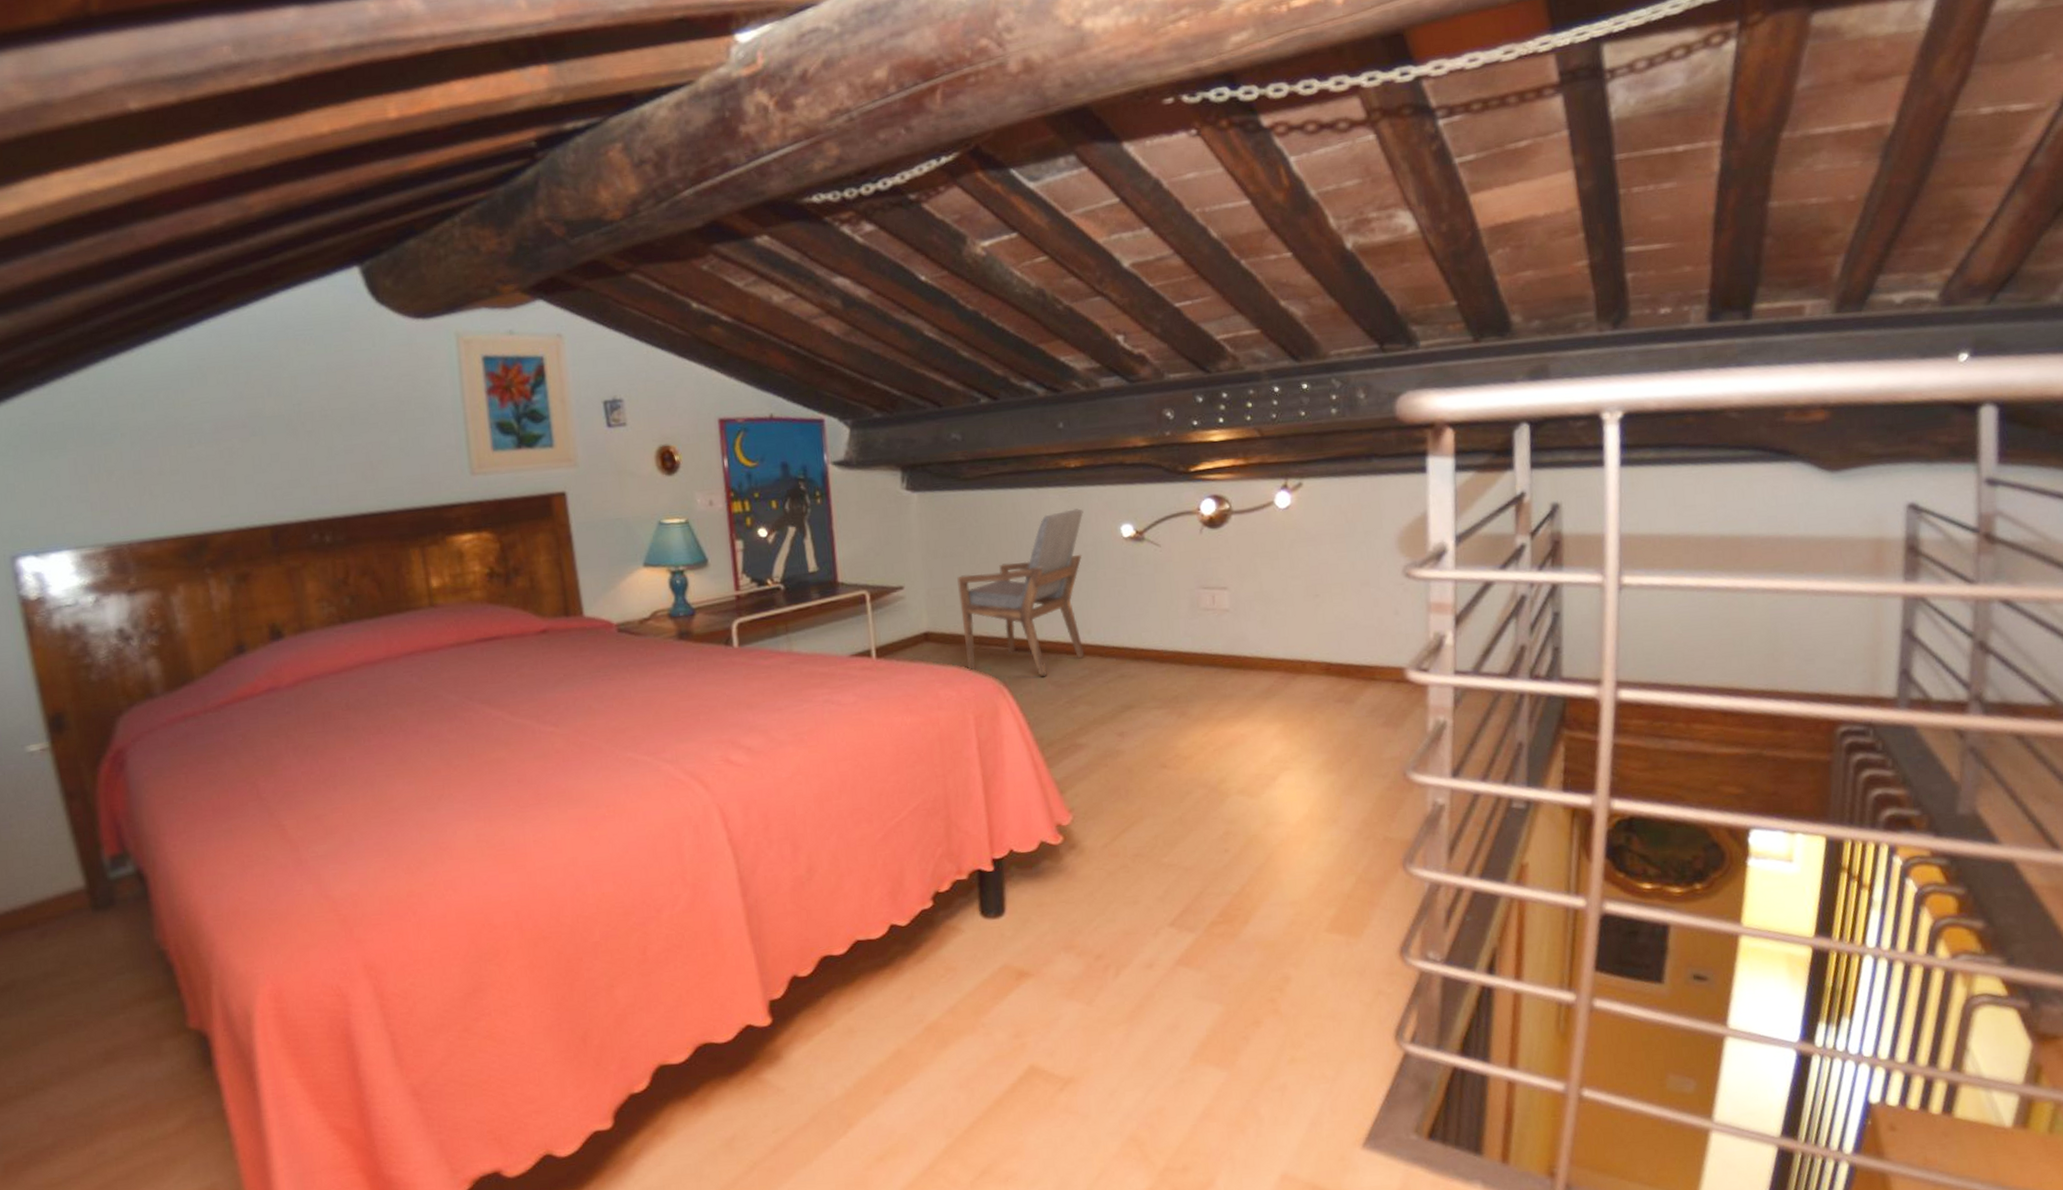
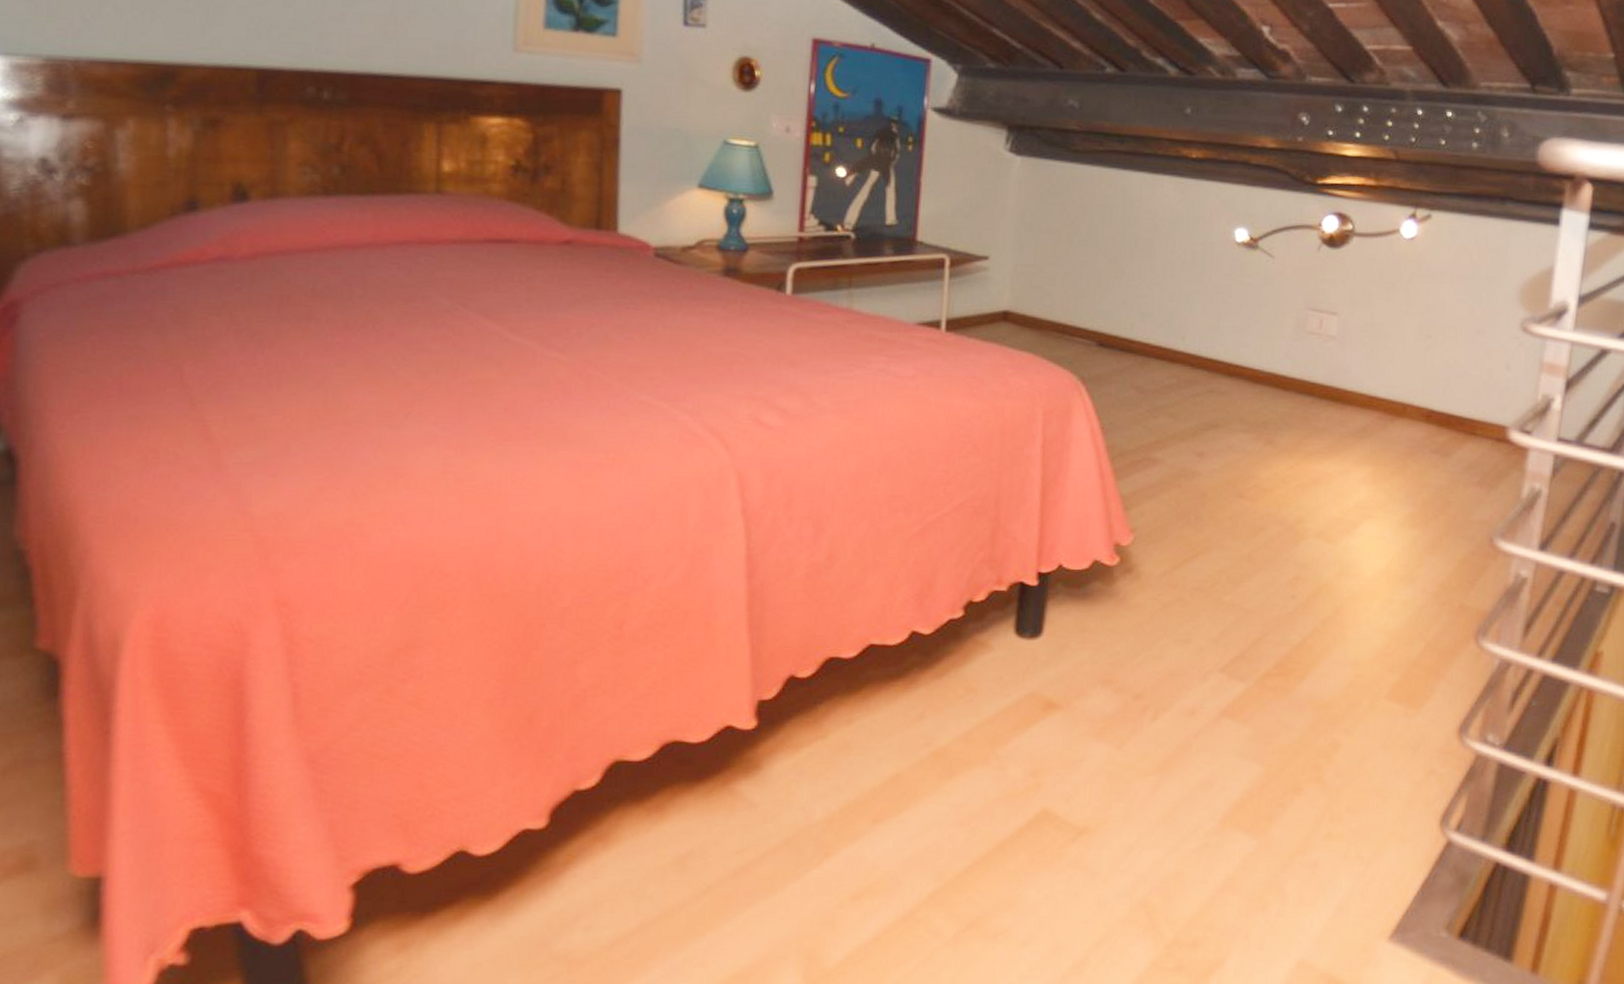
armchair: present [957,508,1085,677] -> none [1046,202,1198,380]

